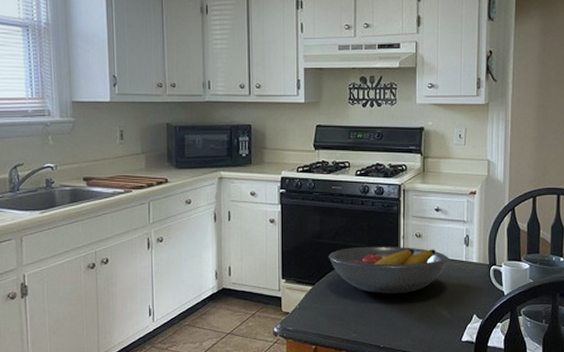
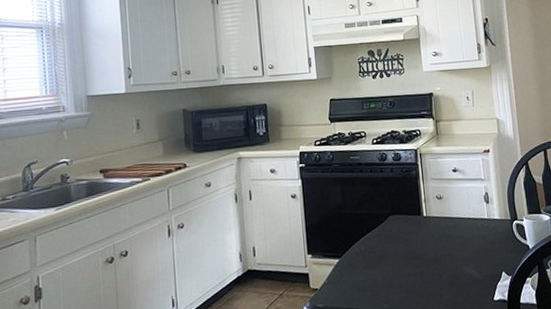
fruit bowl: present [328,246,449,294] -> none [352,209,472,260]

